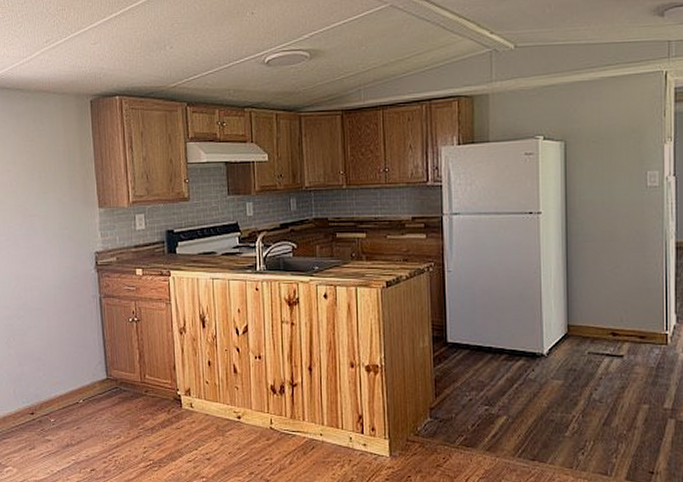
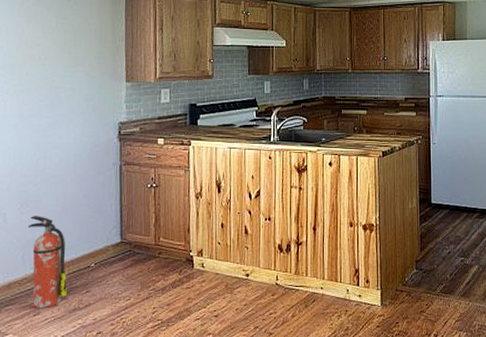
fire extinguisher: none [16,350,60,442] -> present [27,216,68,308]

